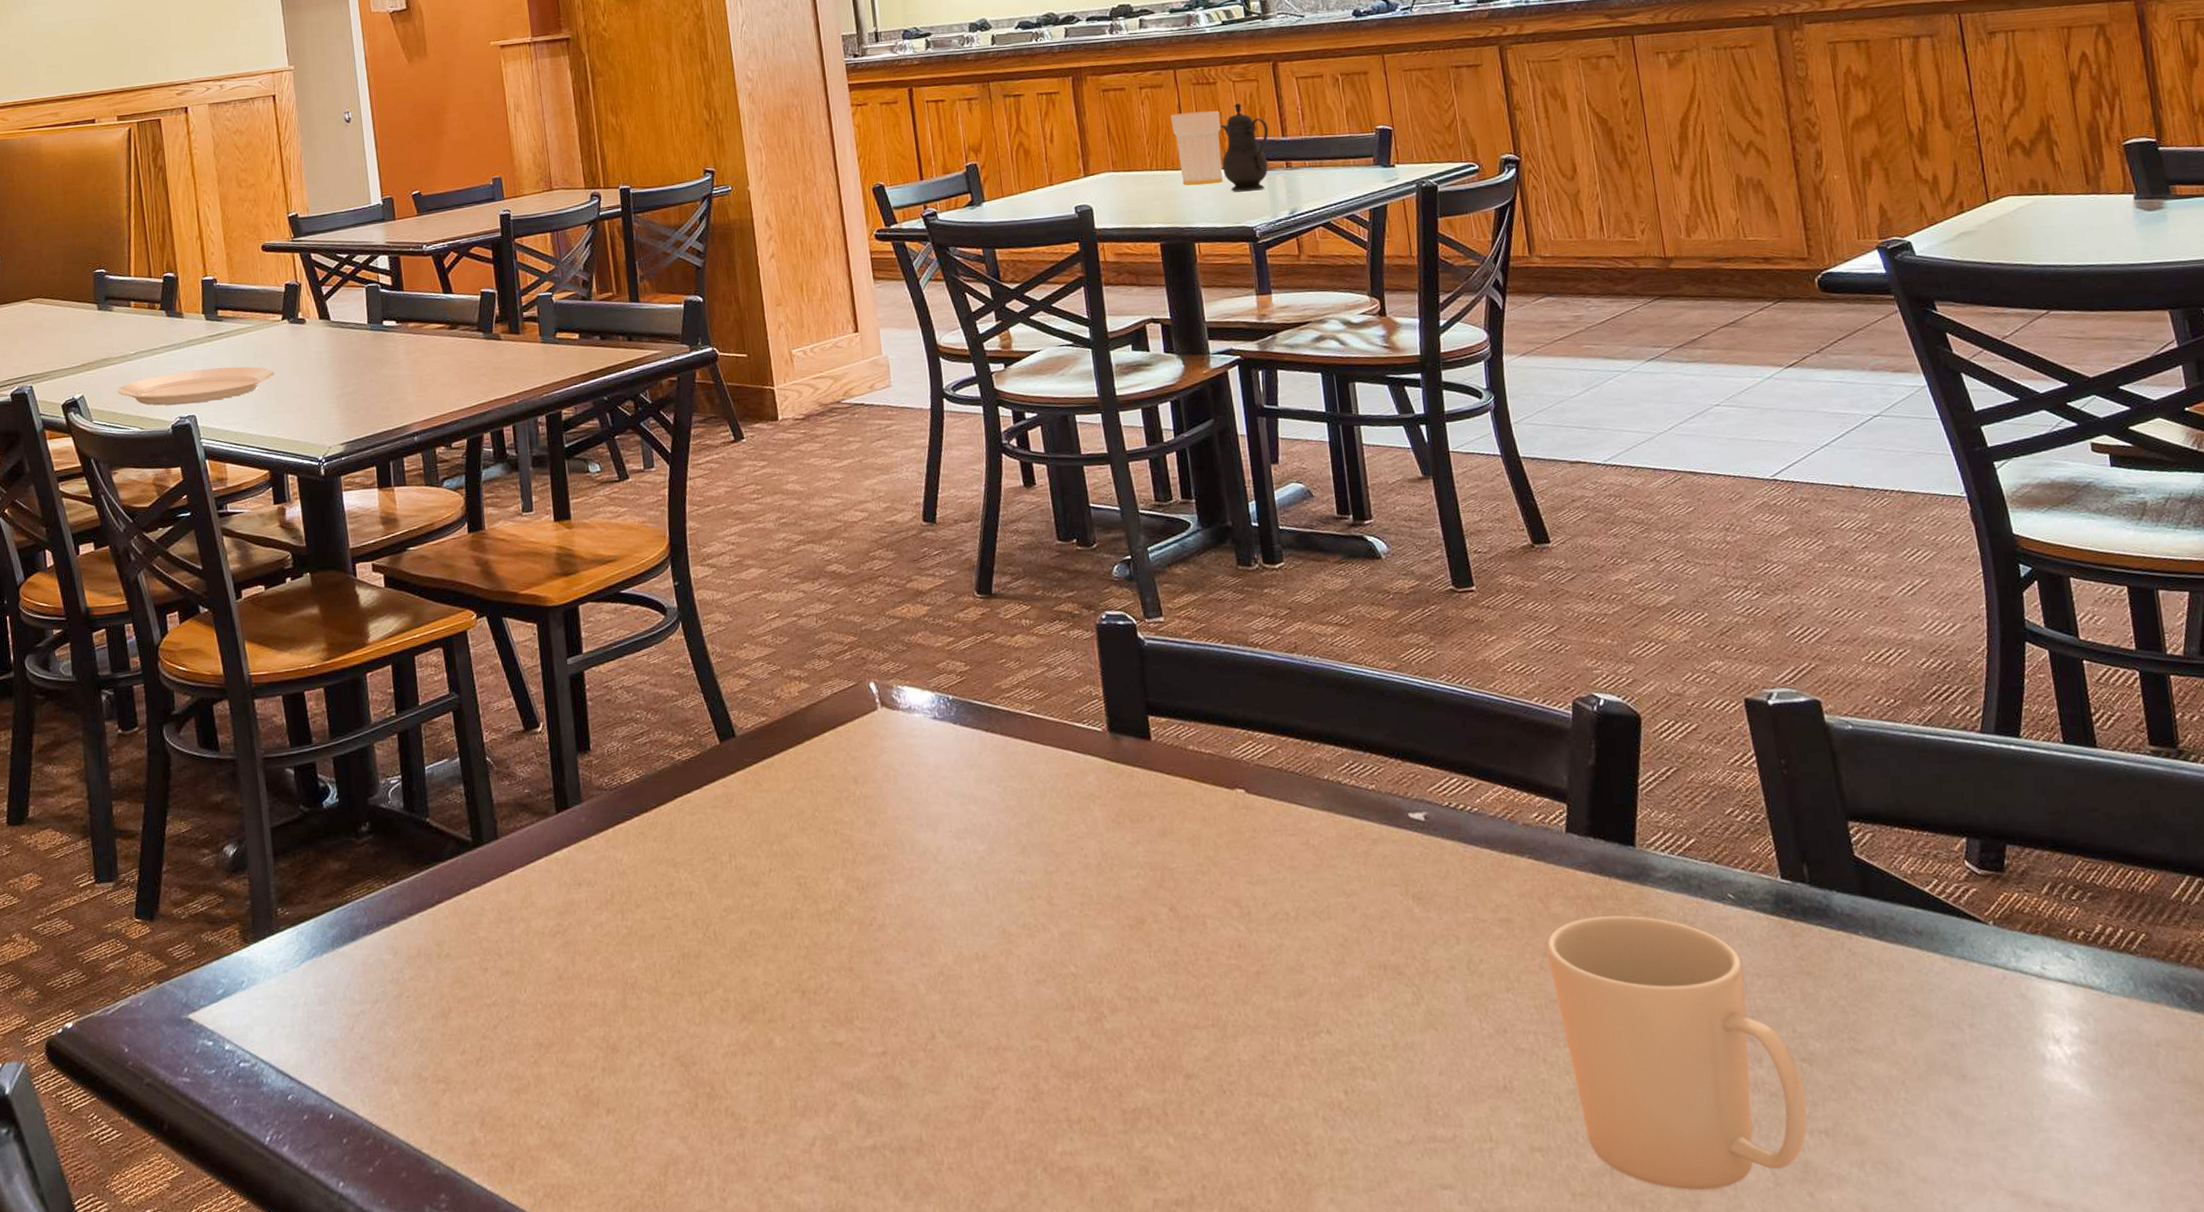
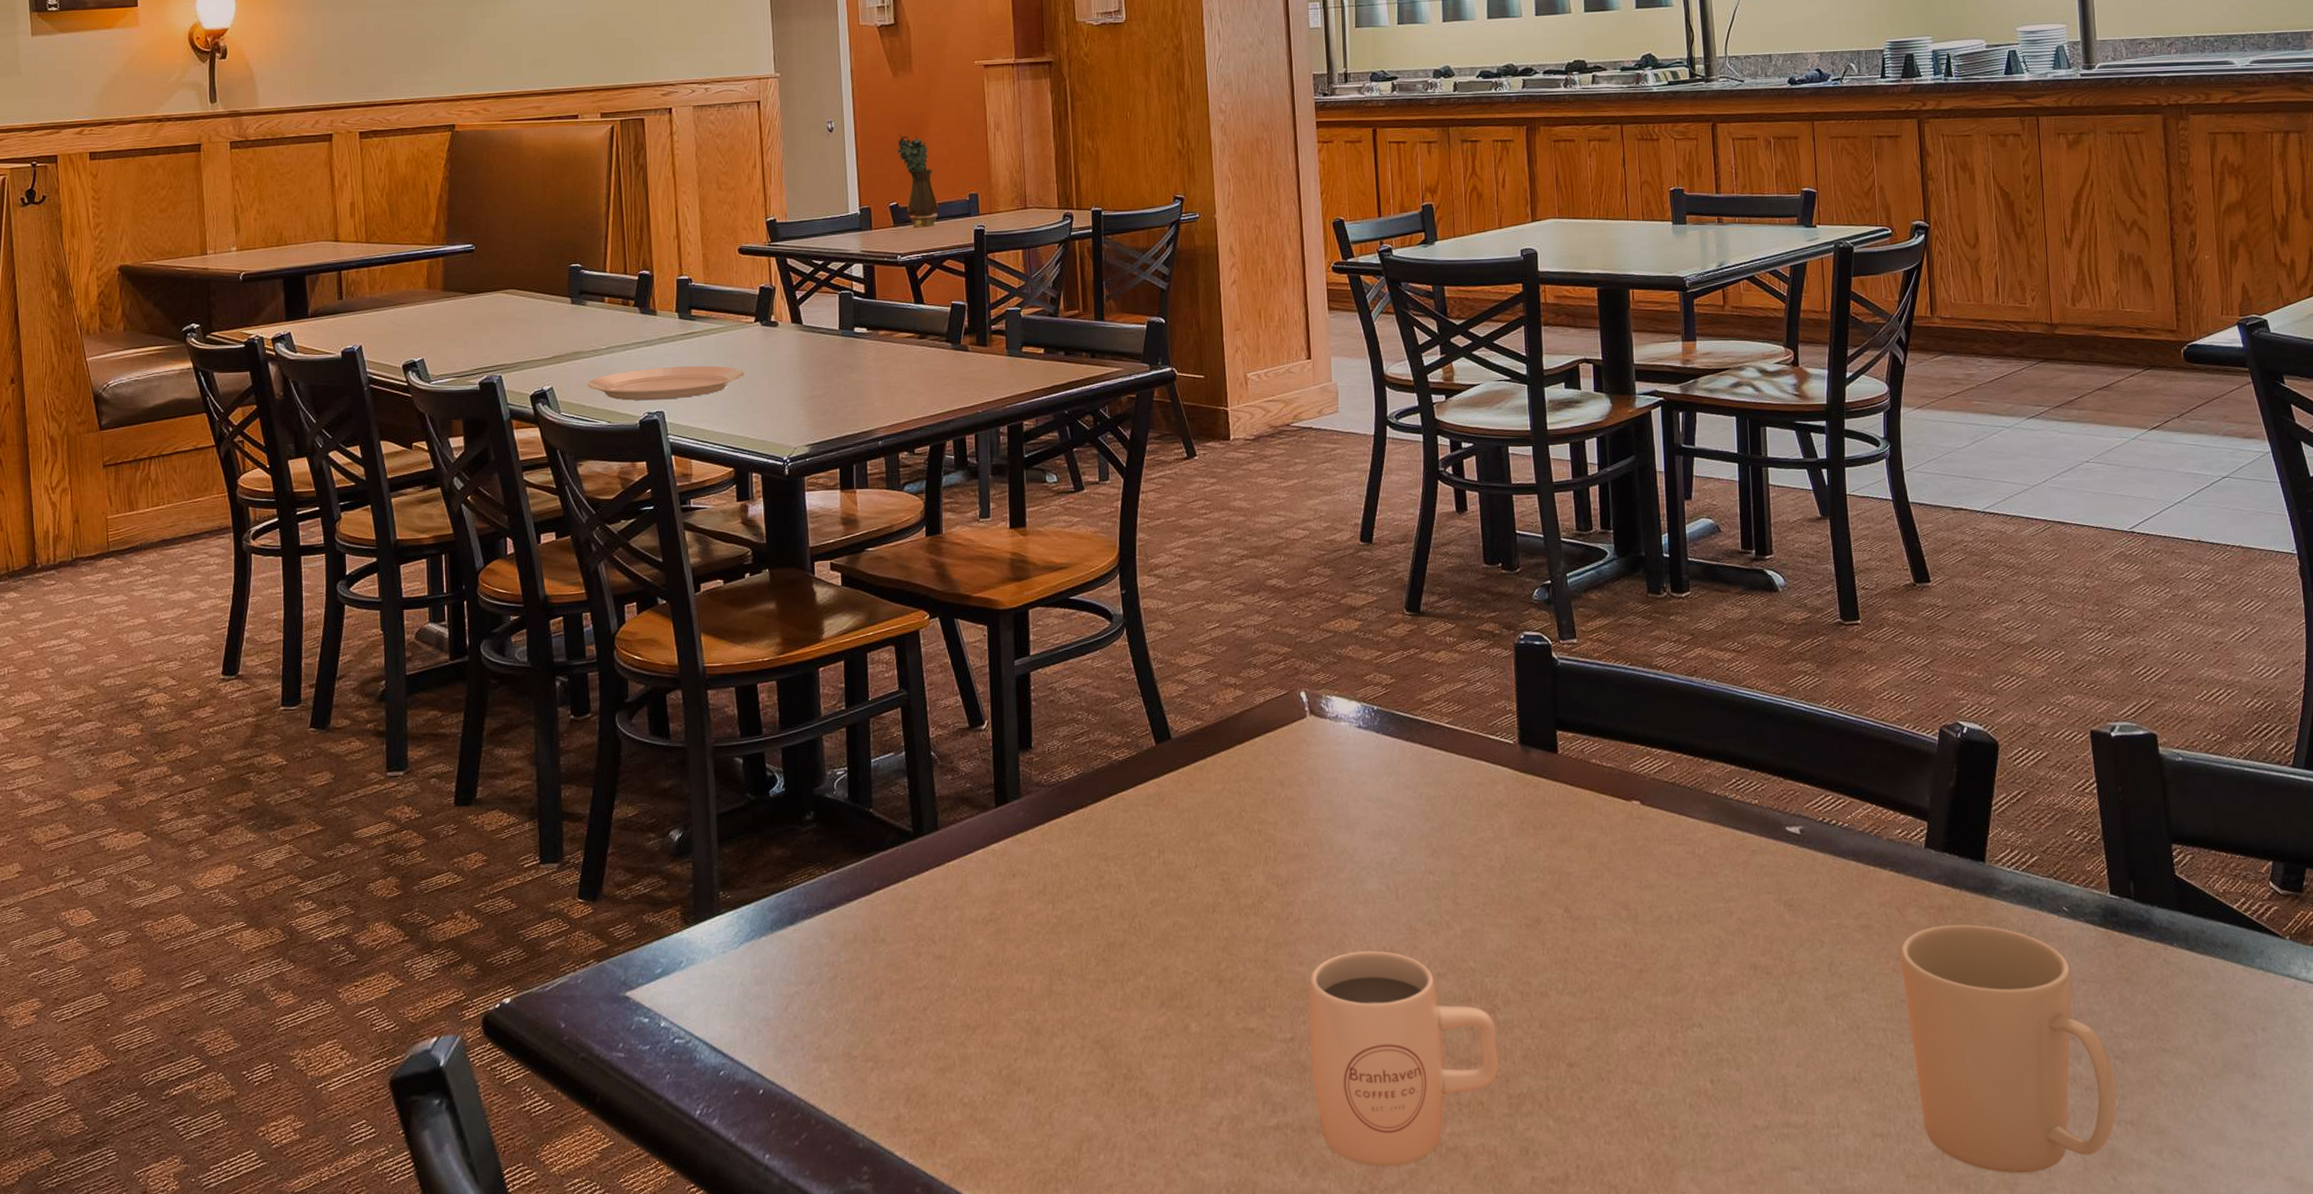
vase: none [416,120,463,216] -> present [896,133,939,228]
mug: none [899,956,1110,1189] -> present [1309,950,1498,1167]
cup: present [1170,110,1223,186] -> none [1615,165,1661,235]
coffeepot: present [1220,103,1269,192] -> none [1659,160,1704,244]

